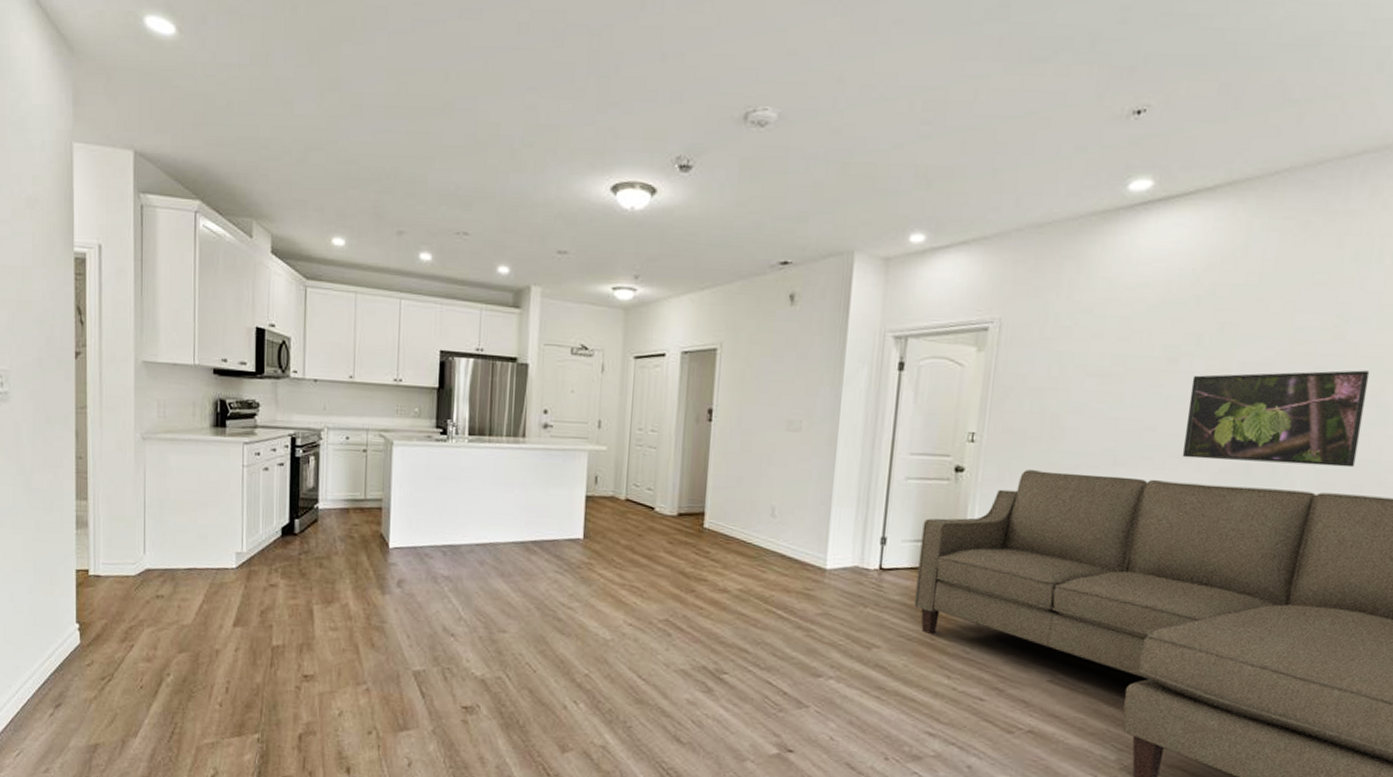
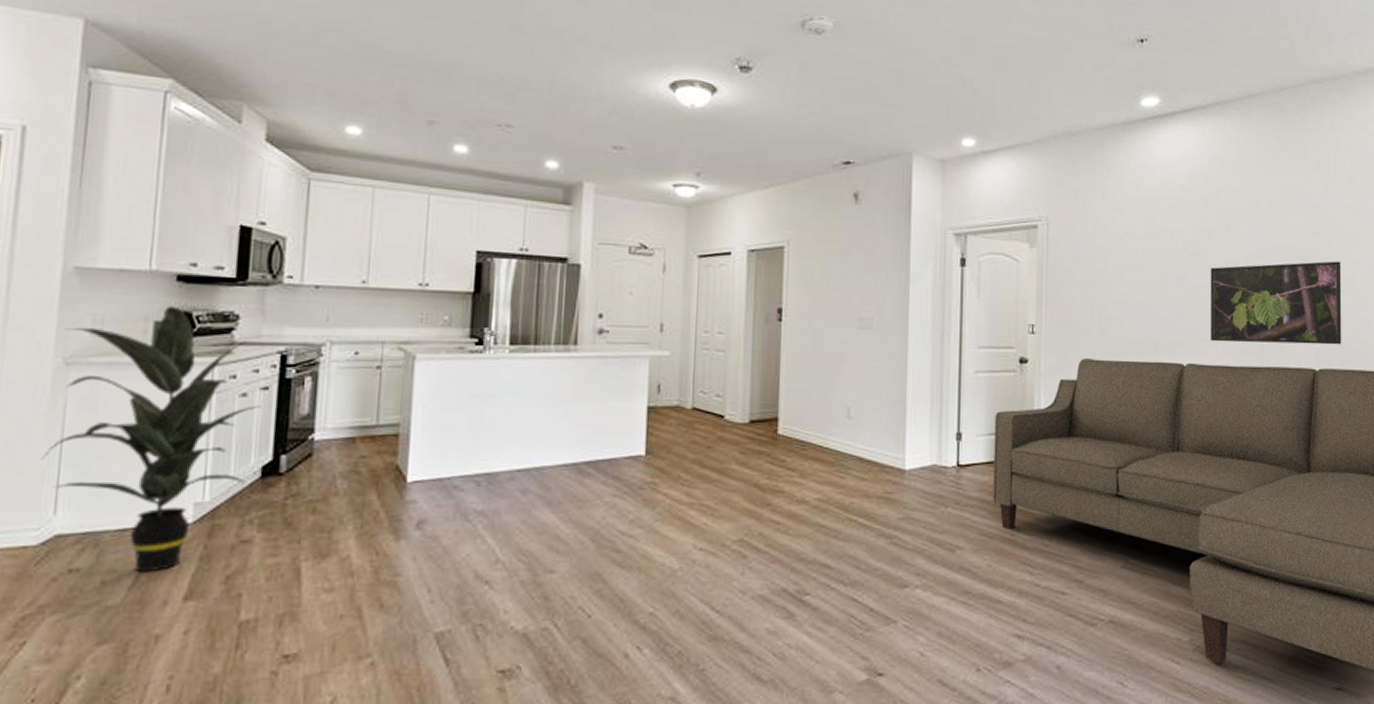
indoor plant: none [132,394,279,603] -> present [41,306,262,573]

